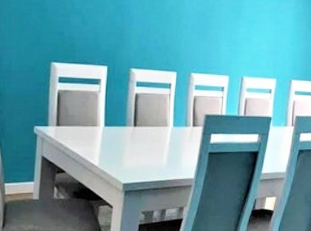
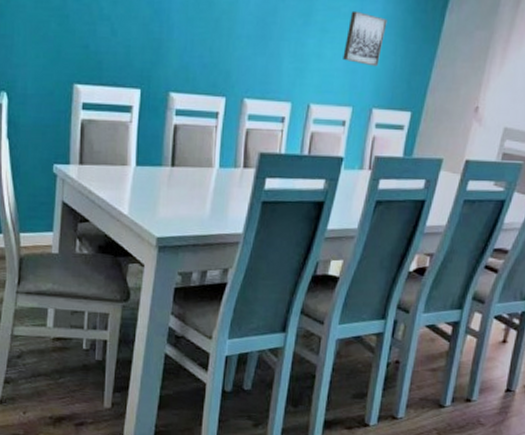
wall art: none [267,8,299,49] -> present [343,10,387,67]

